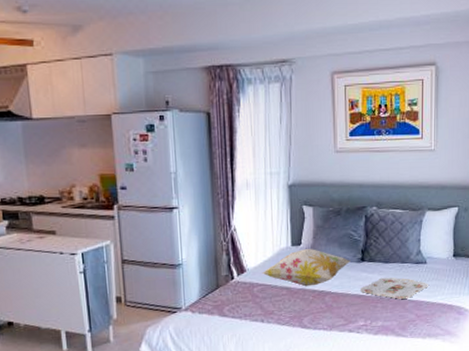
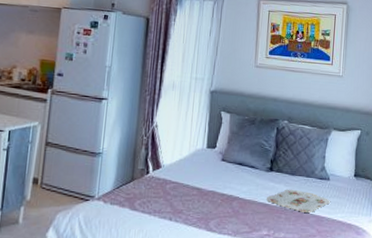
decorative pillow: present [262,248,351,287] -> none [176,152,260,190]

